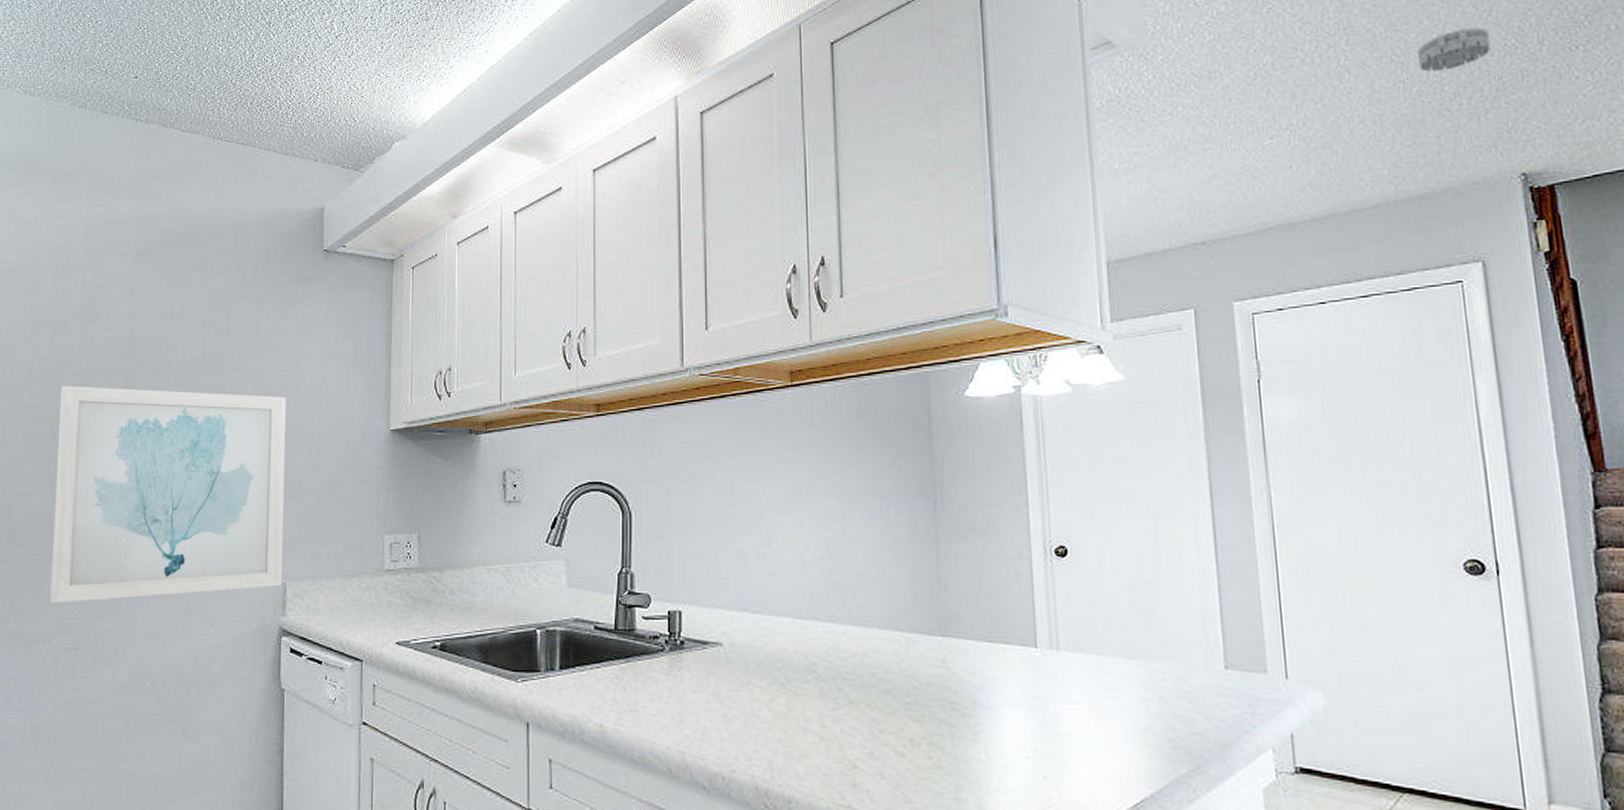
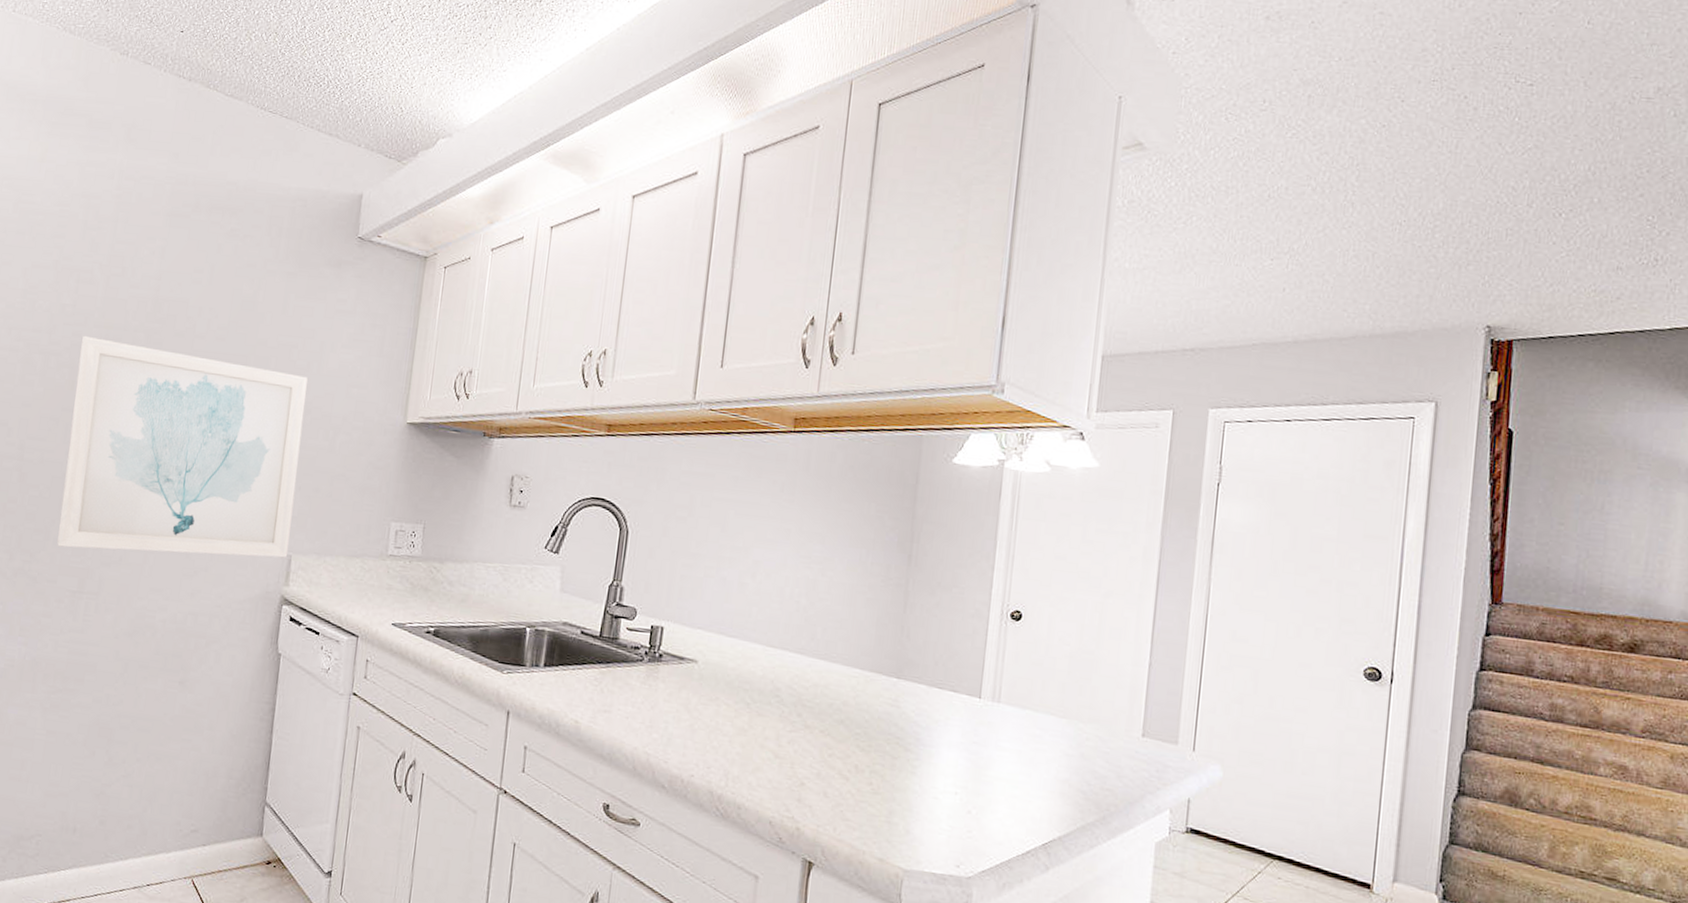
smoke detector: present [1418,27,1491,72] -> none [1417,181,1485,219]

